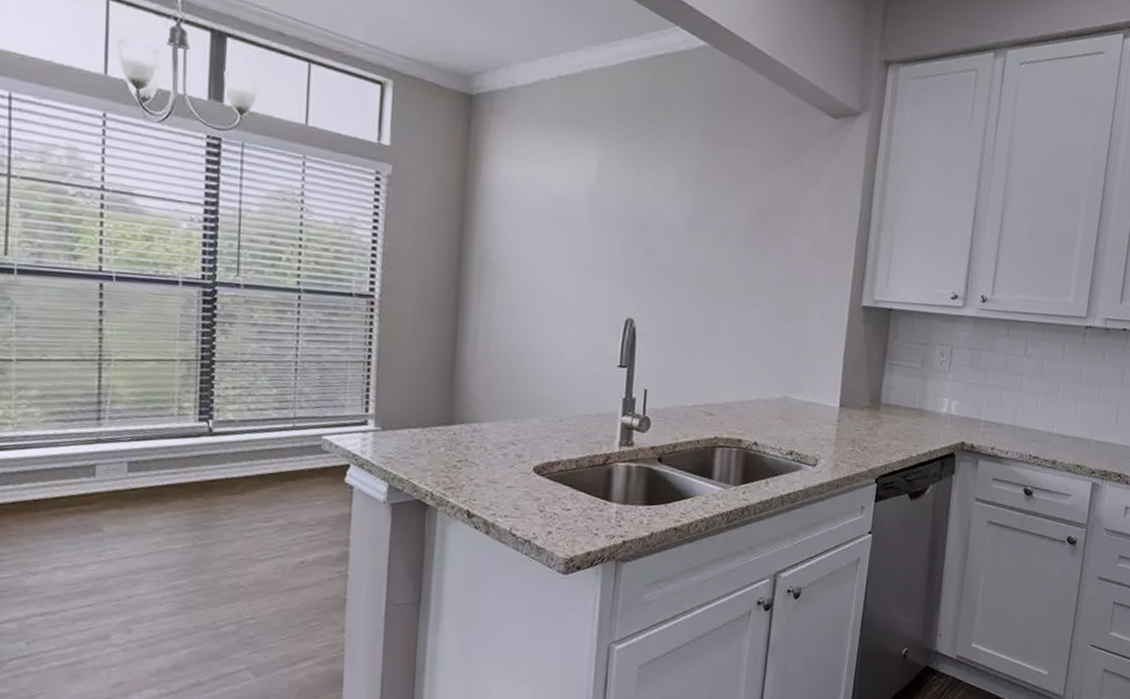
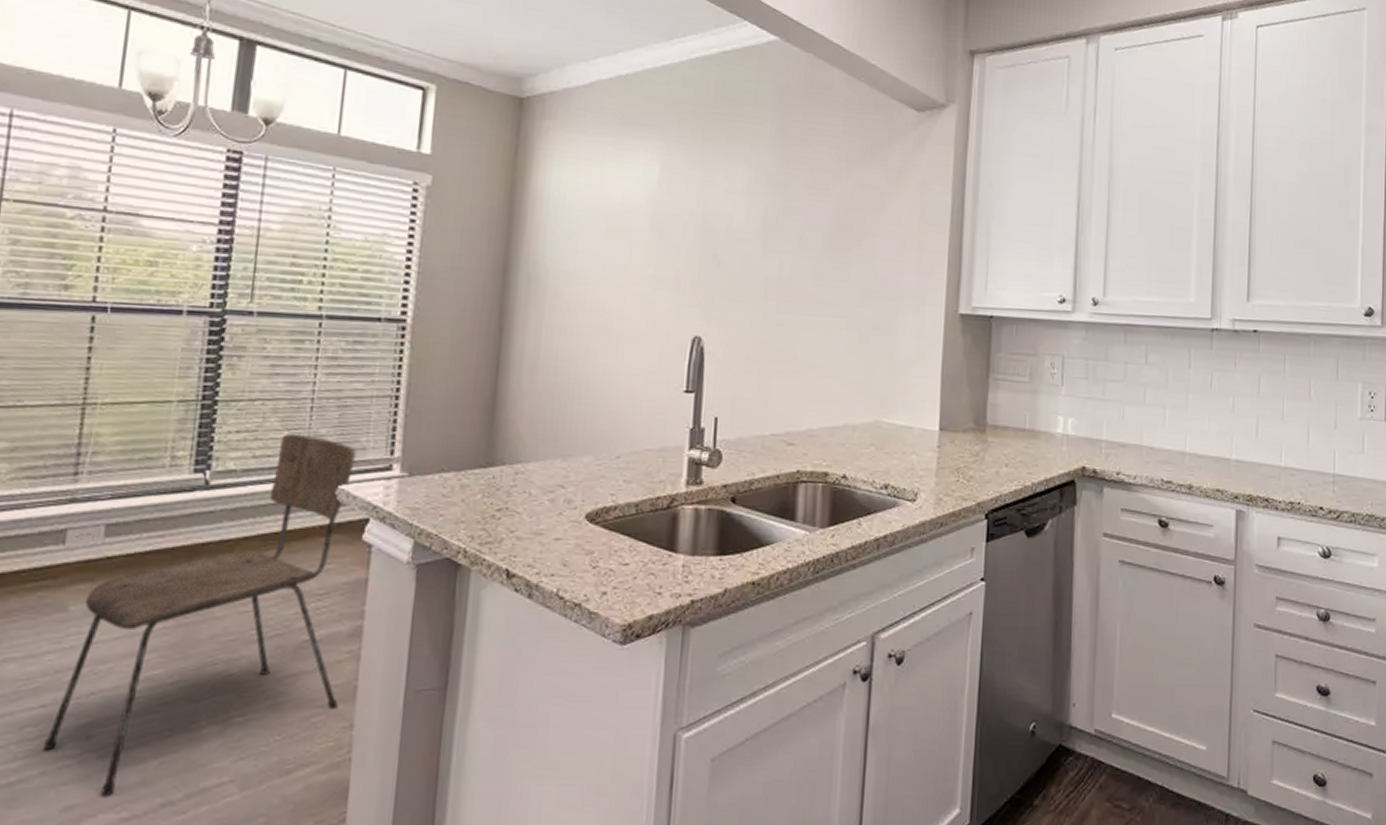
dining chair: none [93,391,336,677] -> present [42,433,356,796]

